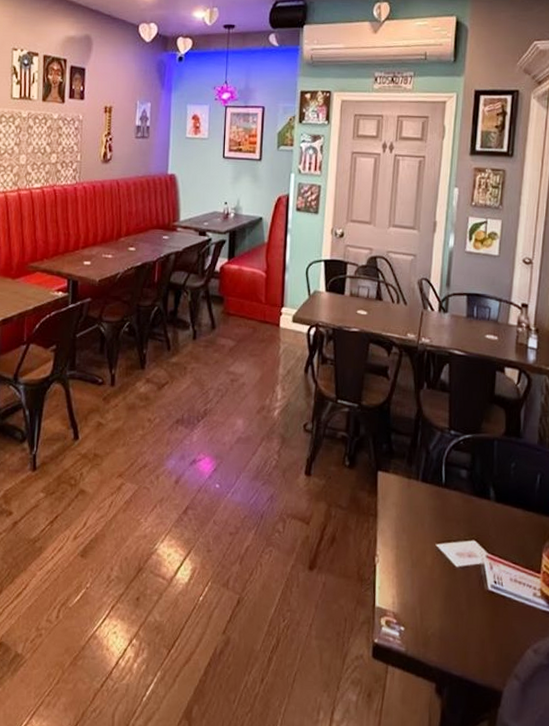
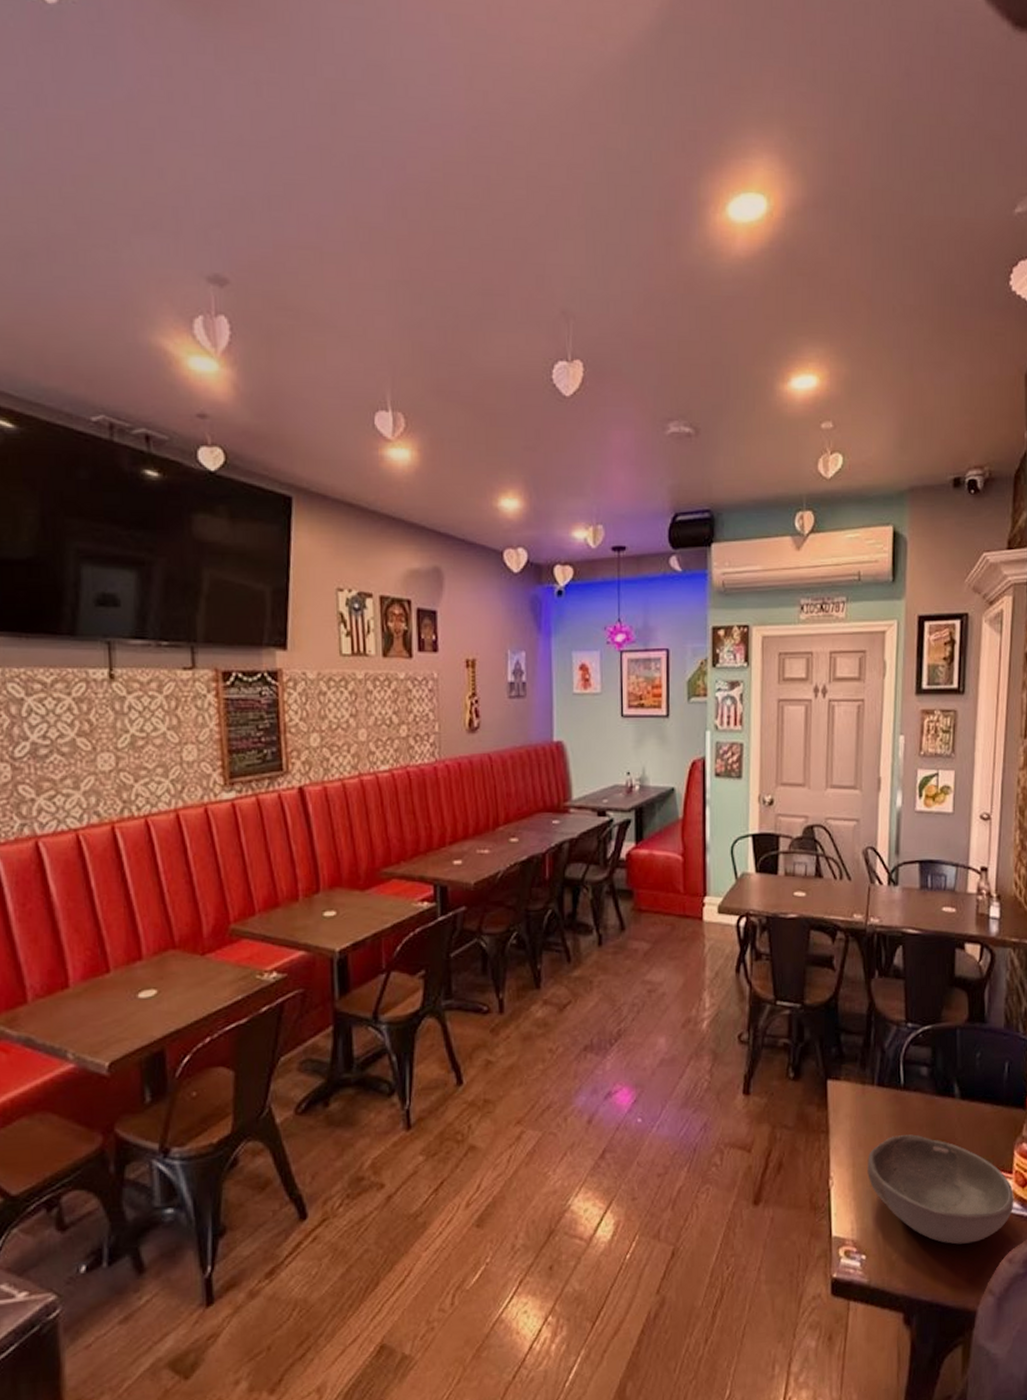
bowl: none [409,526,541,630] -> present [867,1134,1014,1245]

